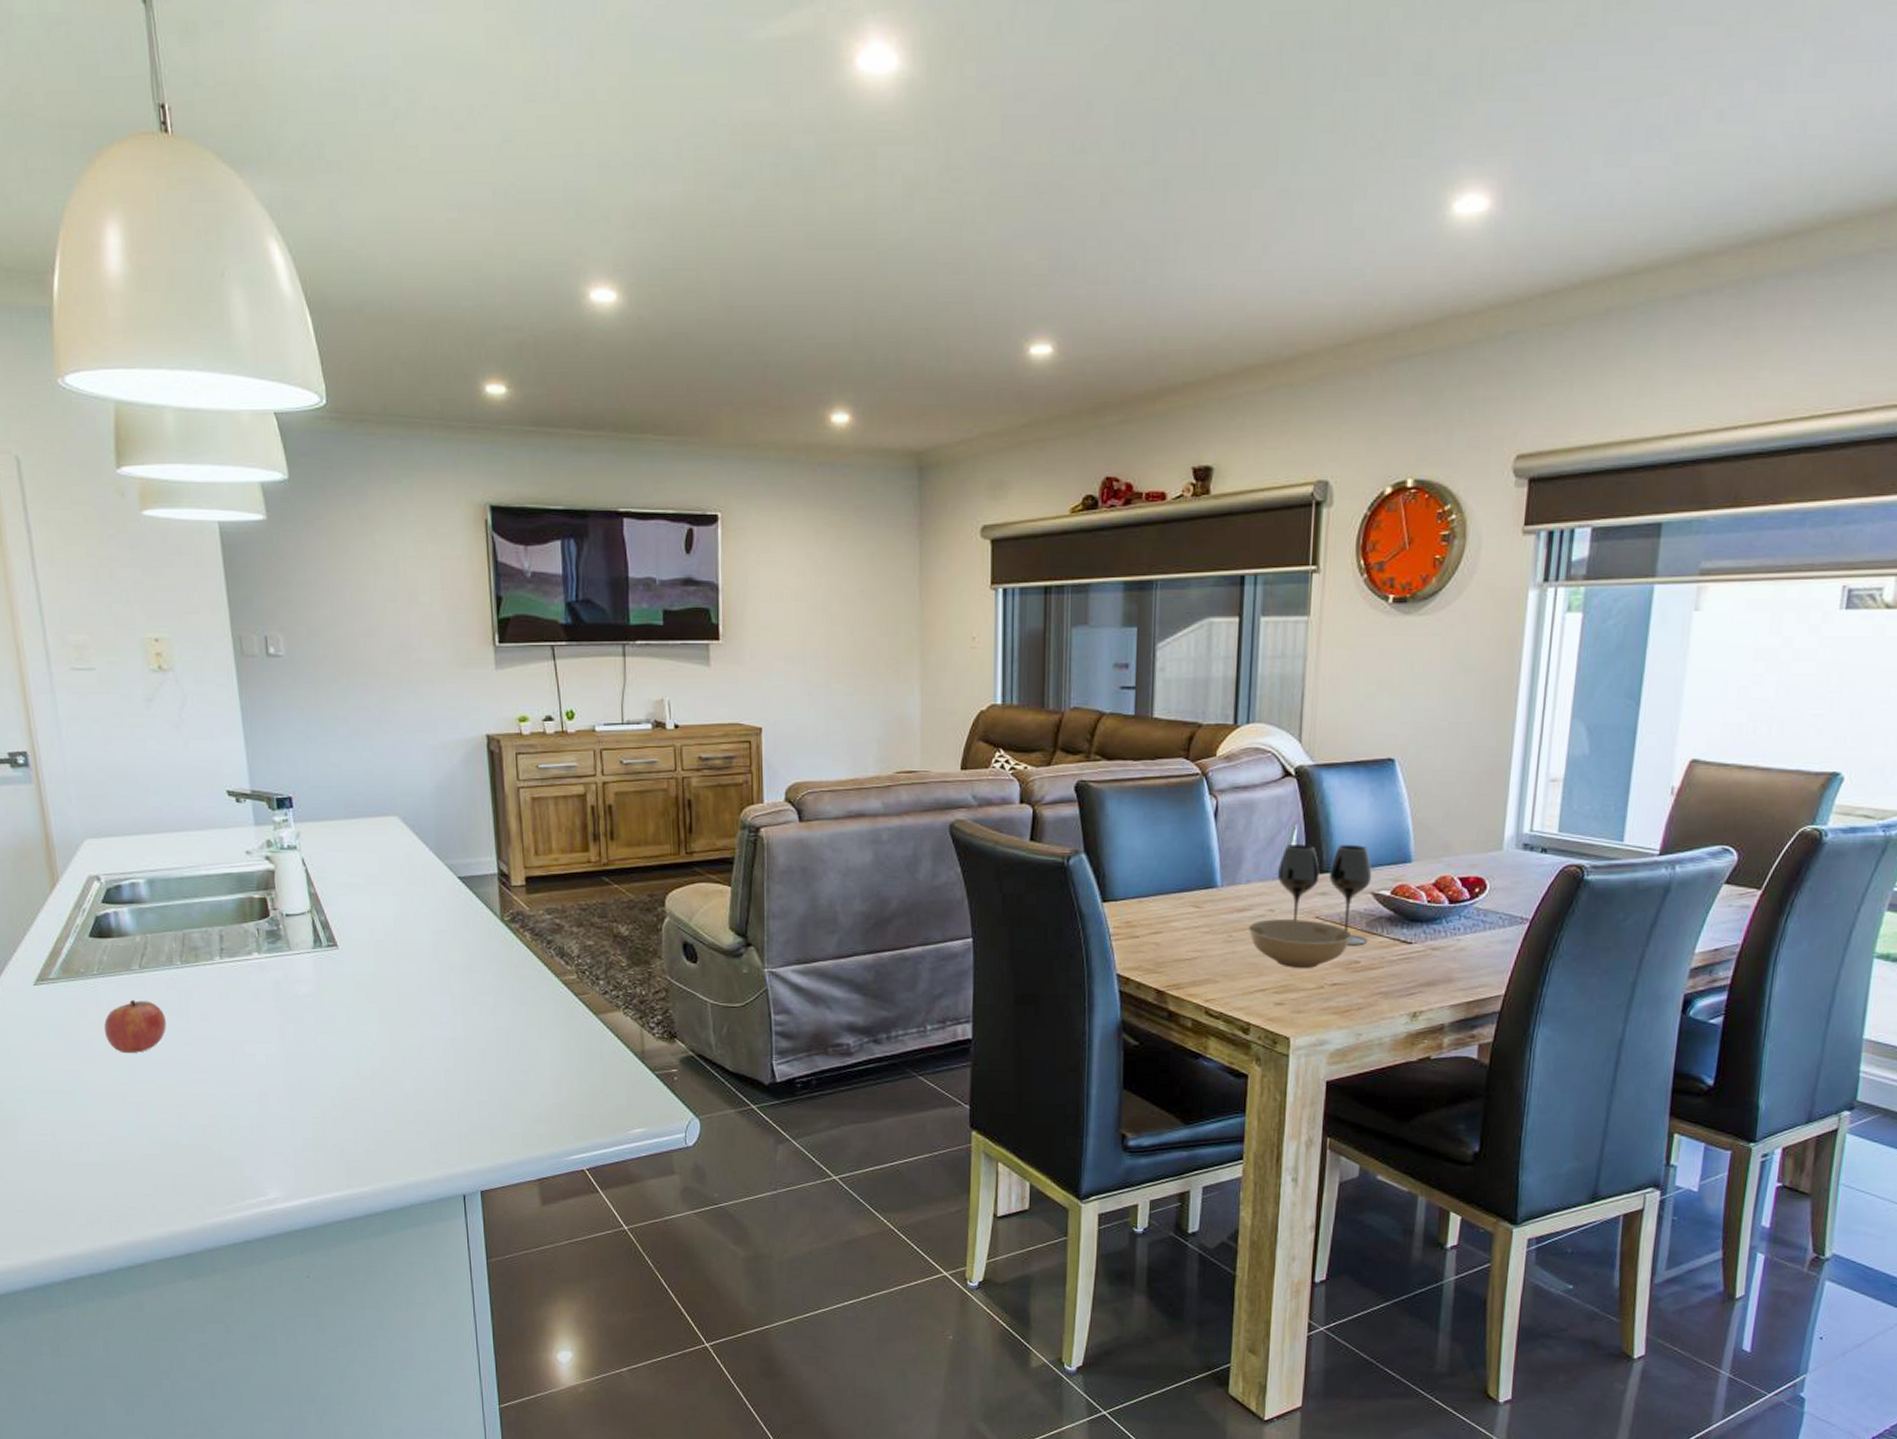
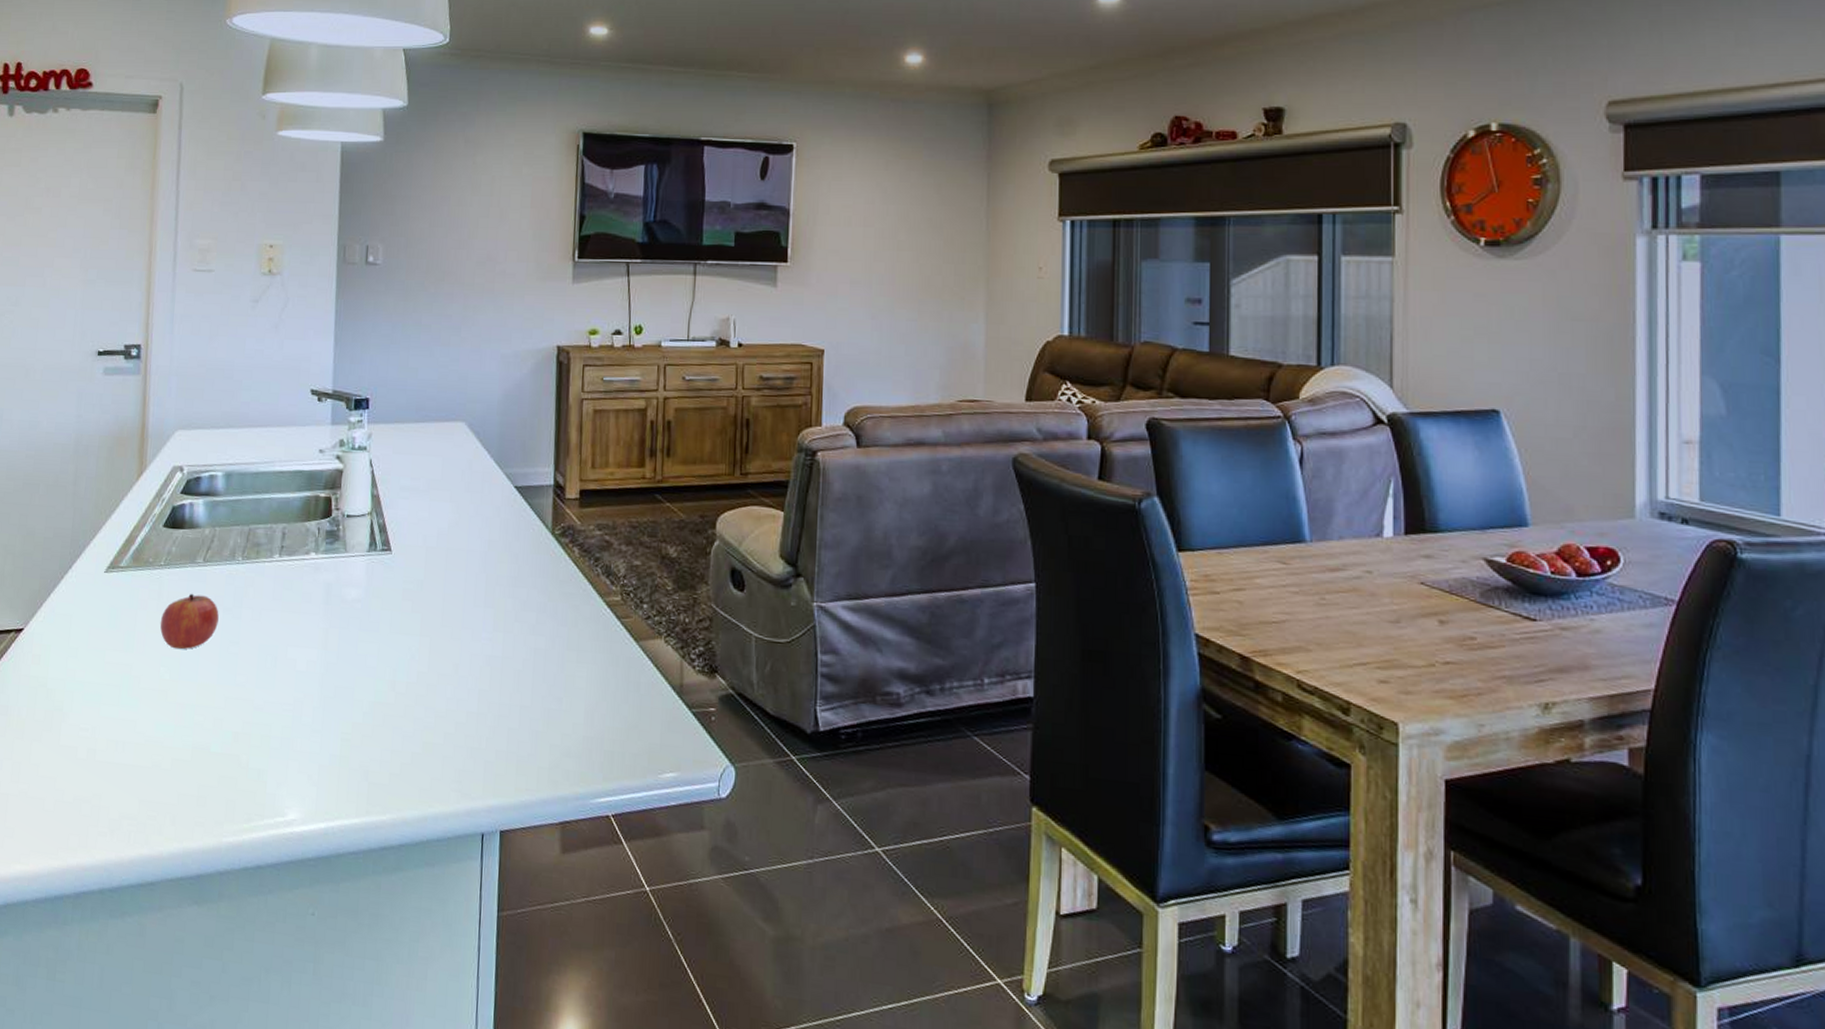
bowl: present [1248,919,1352,968] -> none [1343,582,1465,642]
wine glass: present [1278,843,1372,945] -> none [1374,498,1484,618]

